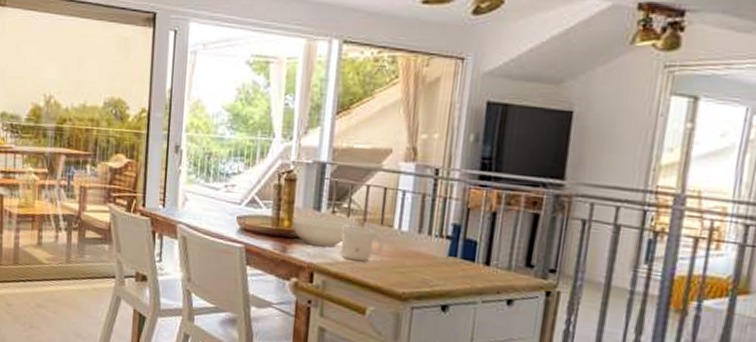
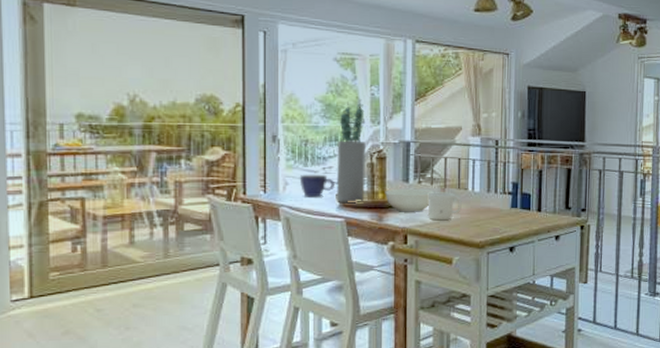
cup: none [199,190,236,218] -> present [299,174,334,197]
vase: none [238,109,276,229] -> present [337,99,366,204]

